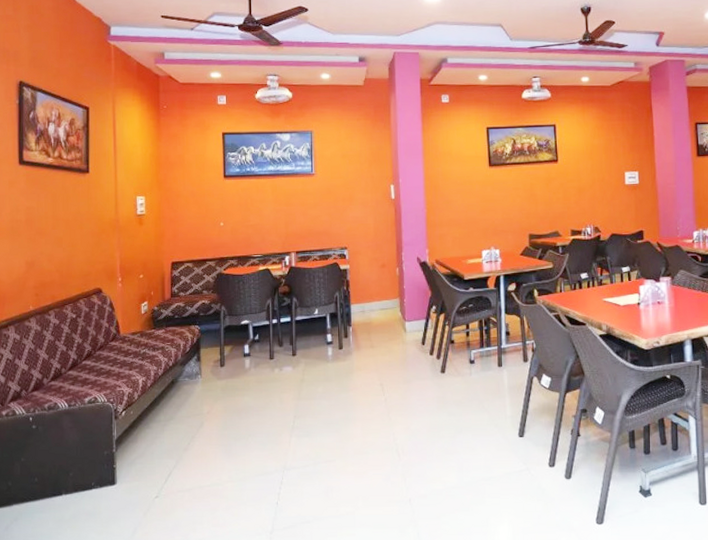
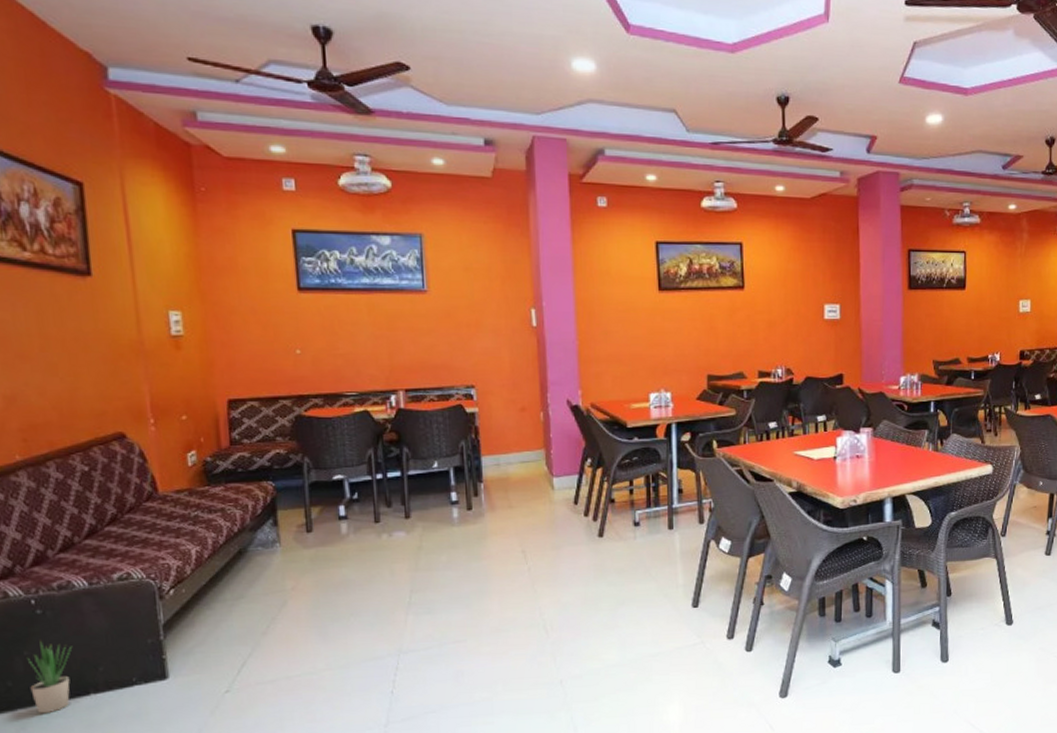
potted plant: none [23,449,54,509] -> present [26,640,73,714]

